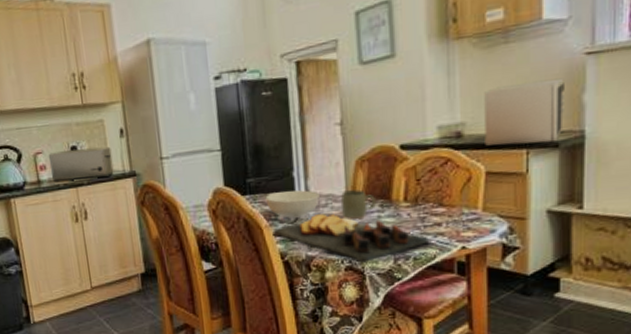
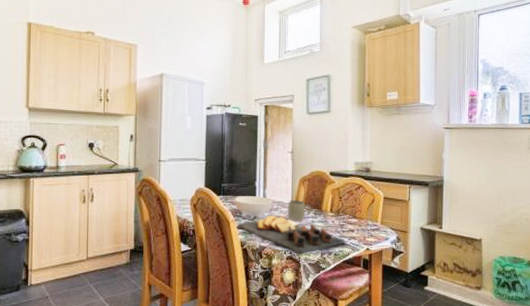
toaster: present [48,146,114,183] -> none [68,145,121,171]
microwave: present [484,78,564,147] -> none [384,141,432,182]

